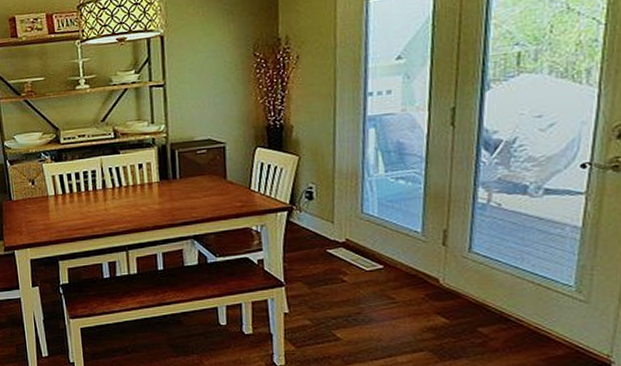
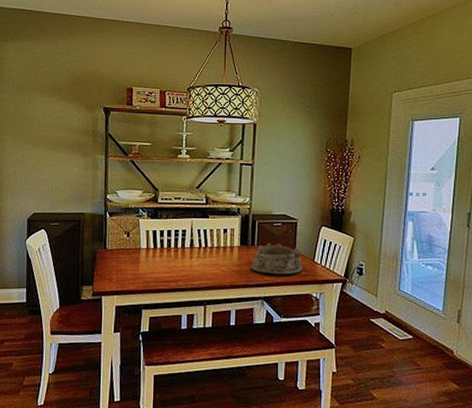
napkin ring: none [174,173,238,211] -> present [250,242,303,276]

